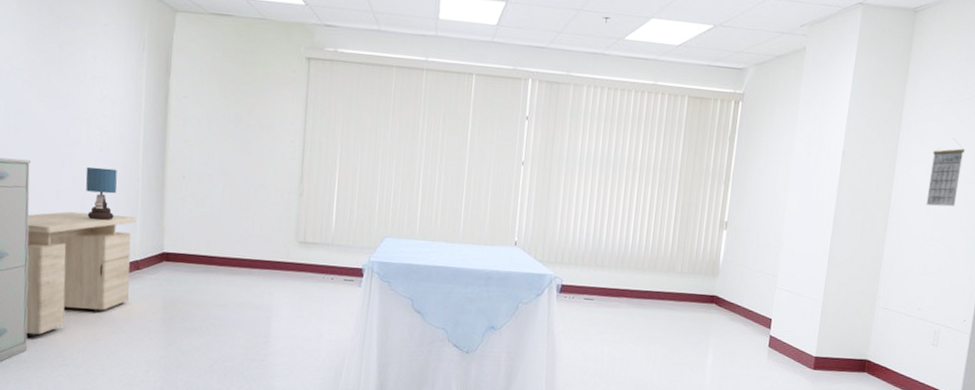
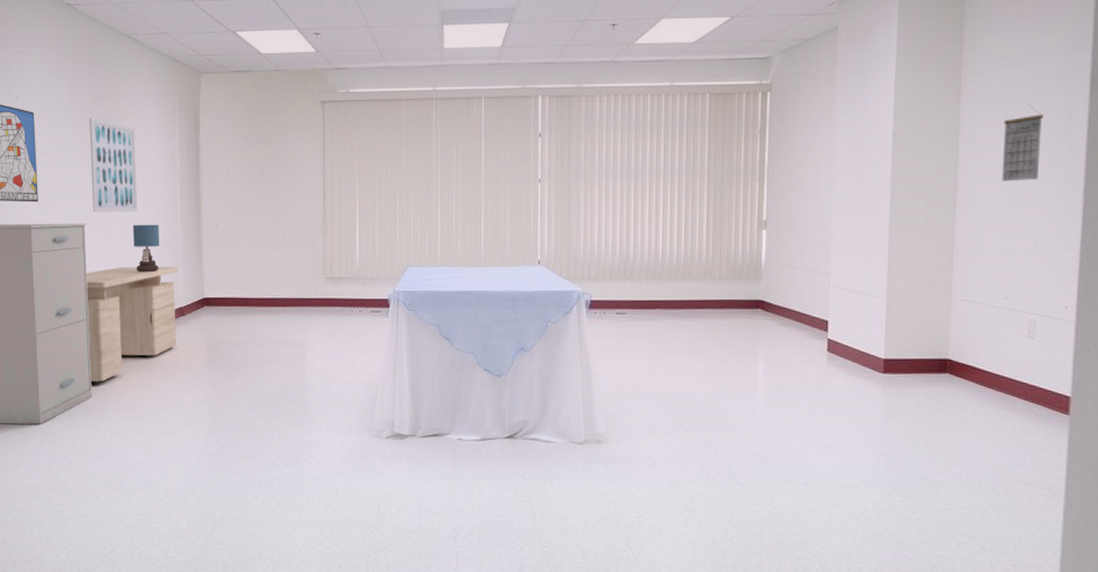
wall art: none [39,44,96,155] -> present [89,118,138,213]

